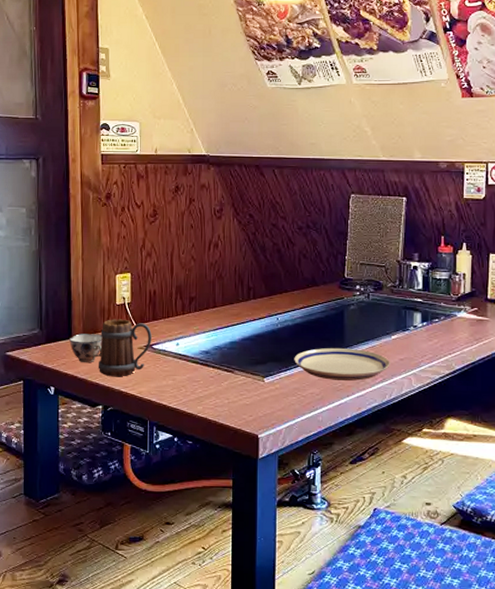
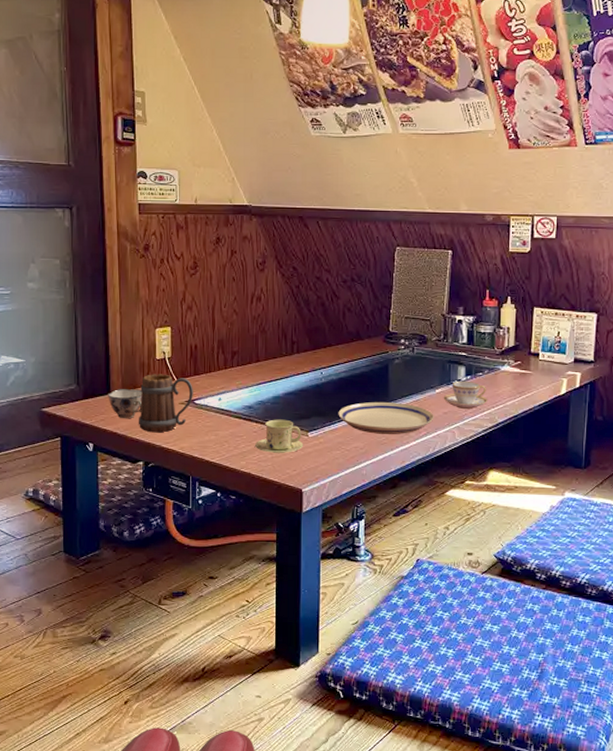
cup and saucer: none [211,364,260,399] -> present [254,419,304,454]
teacup: none [399,327,445,356] -> present [443,380,488,410]

